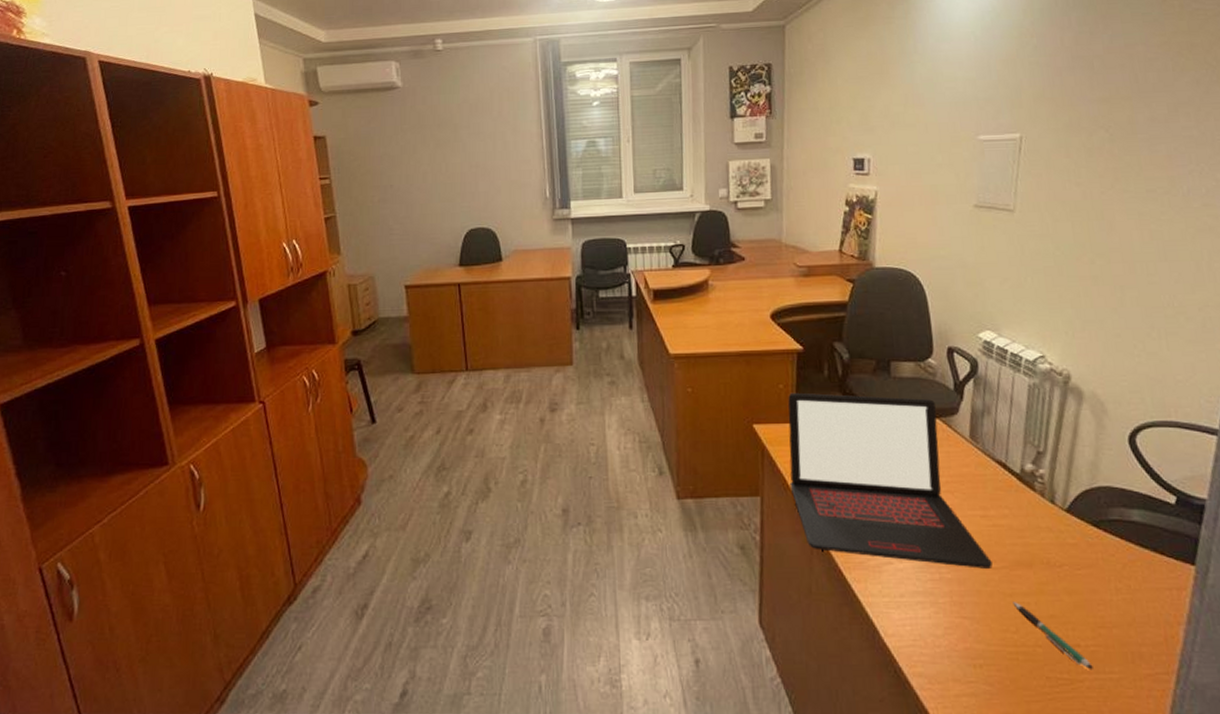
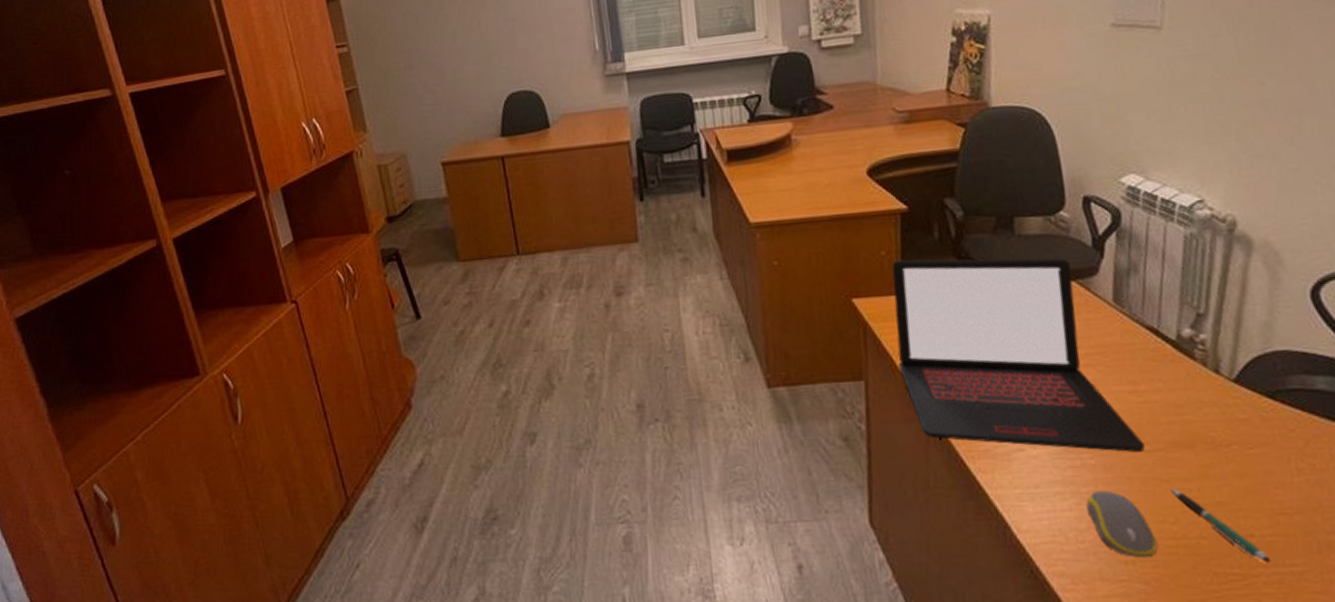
computer mouse: none [942,602,1001,663] -> present [1086,491,1157,558]

